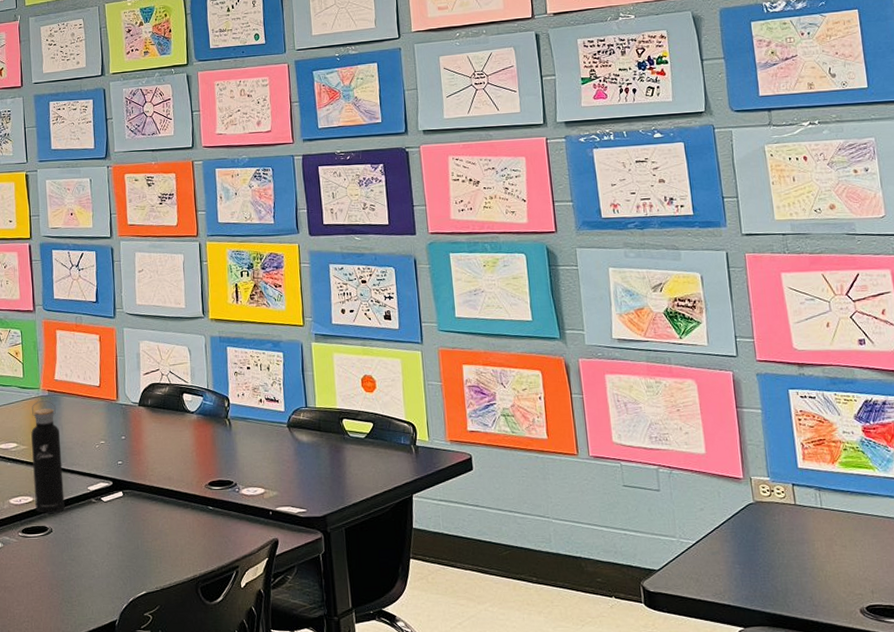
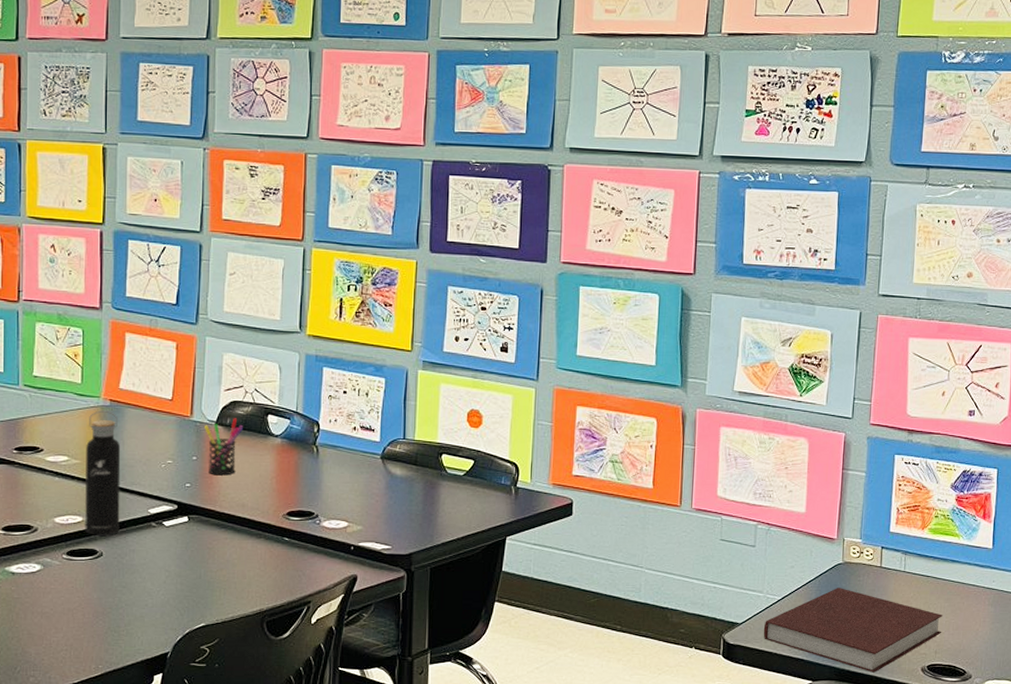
pen holder: none [129,399,163,452] -> present [205,418,243,476]
notebook: none [682,528,874,616] -> present [763,588,943,673]

